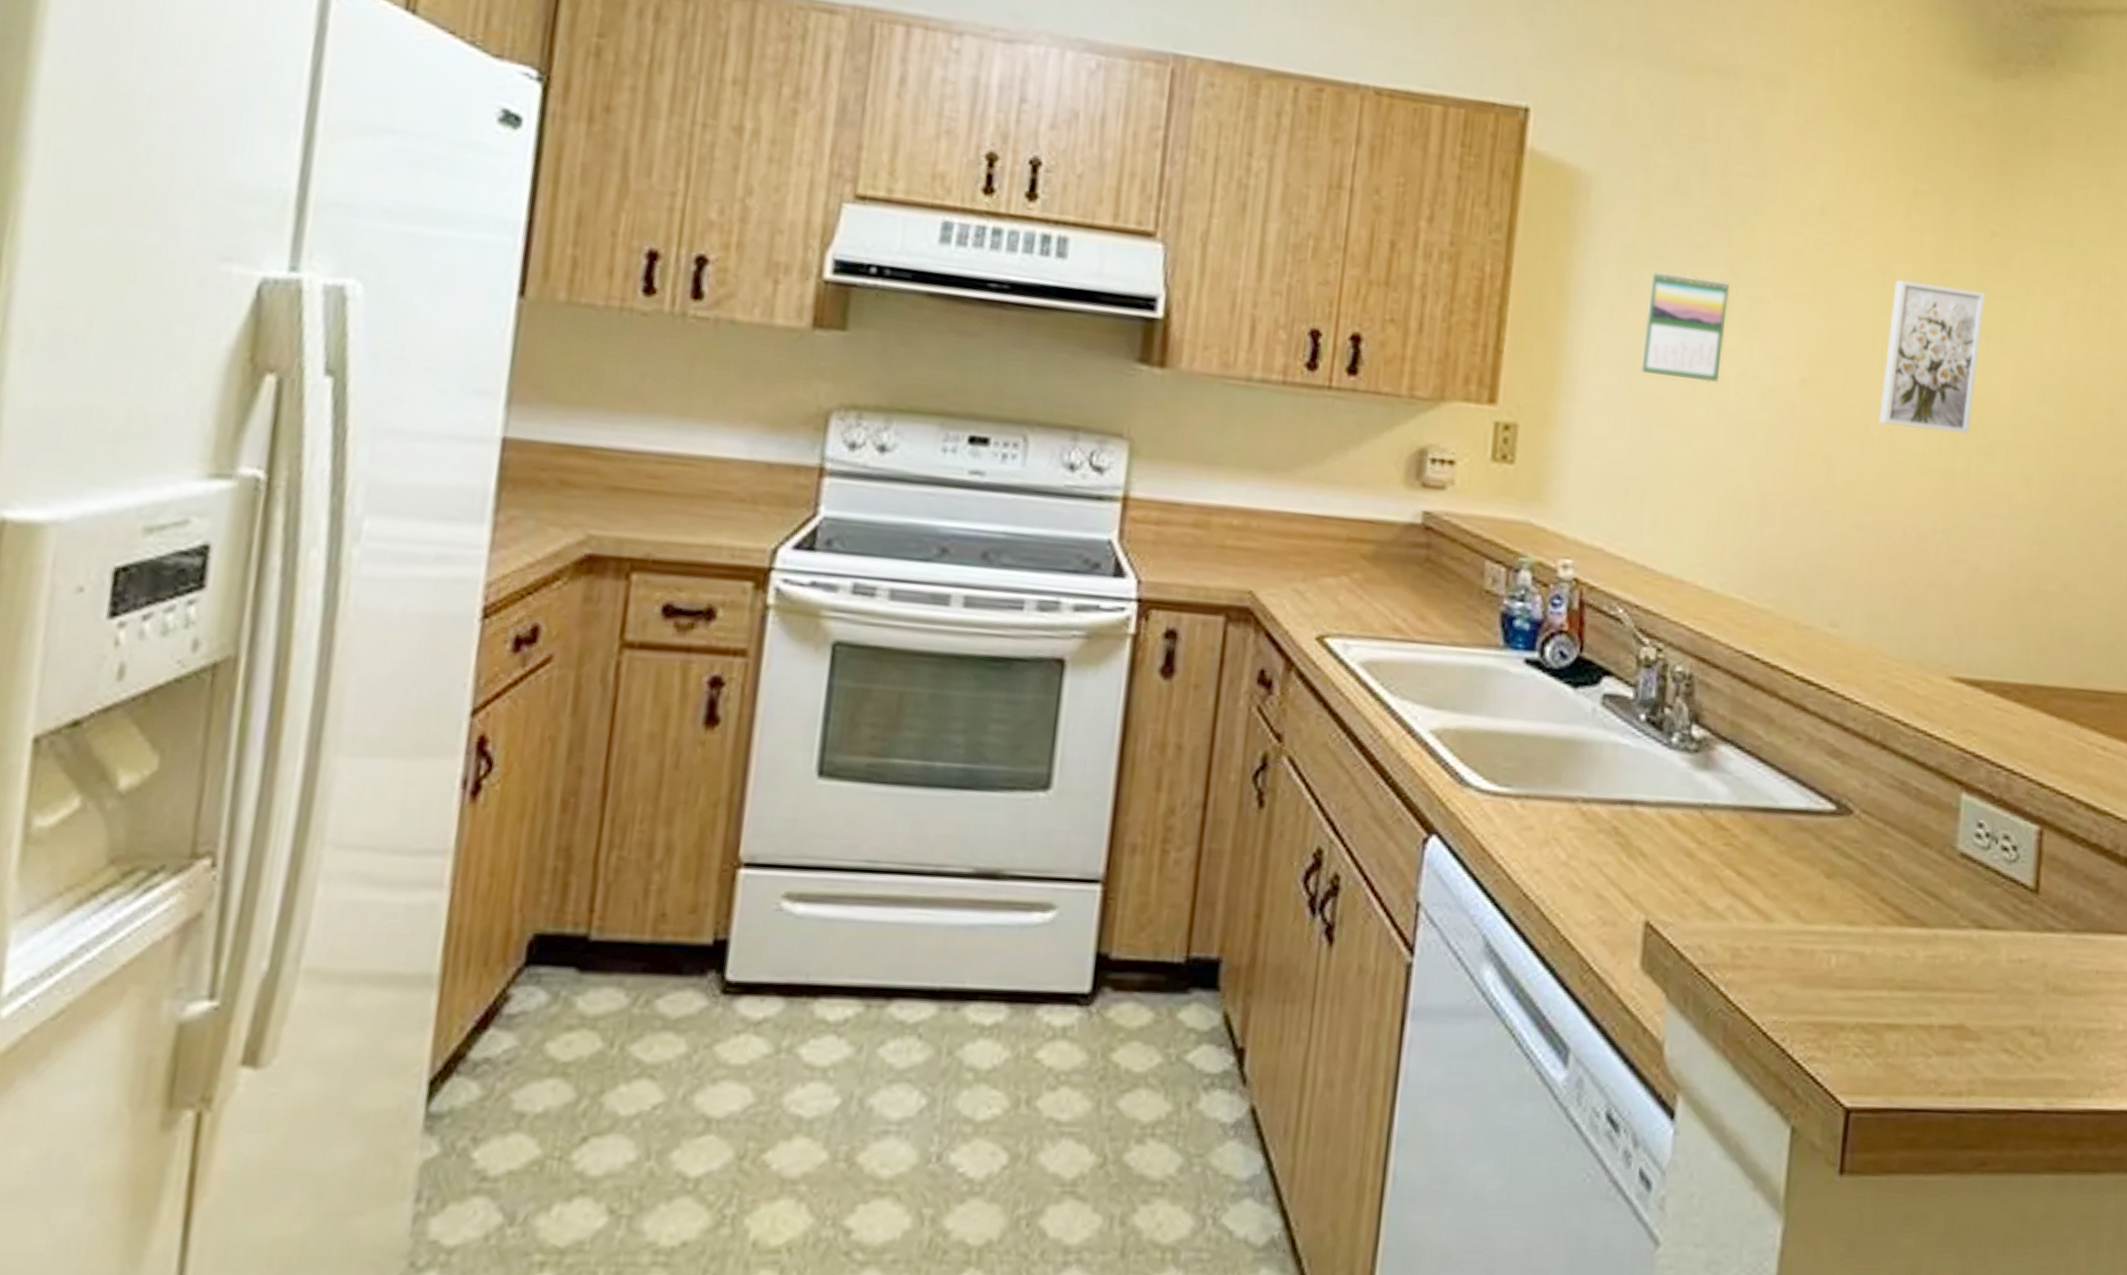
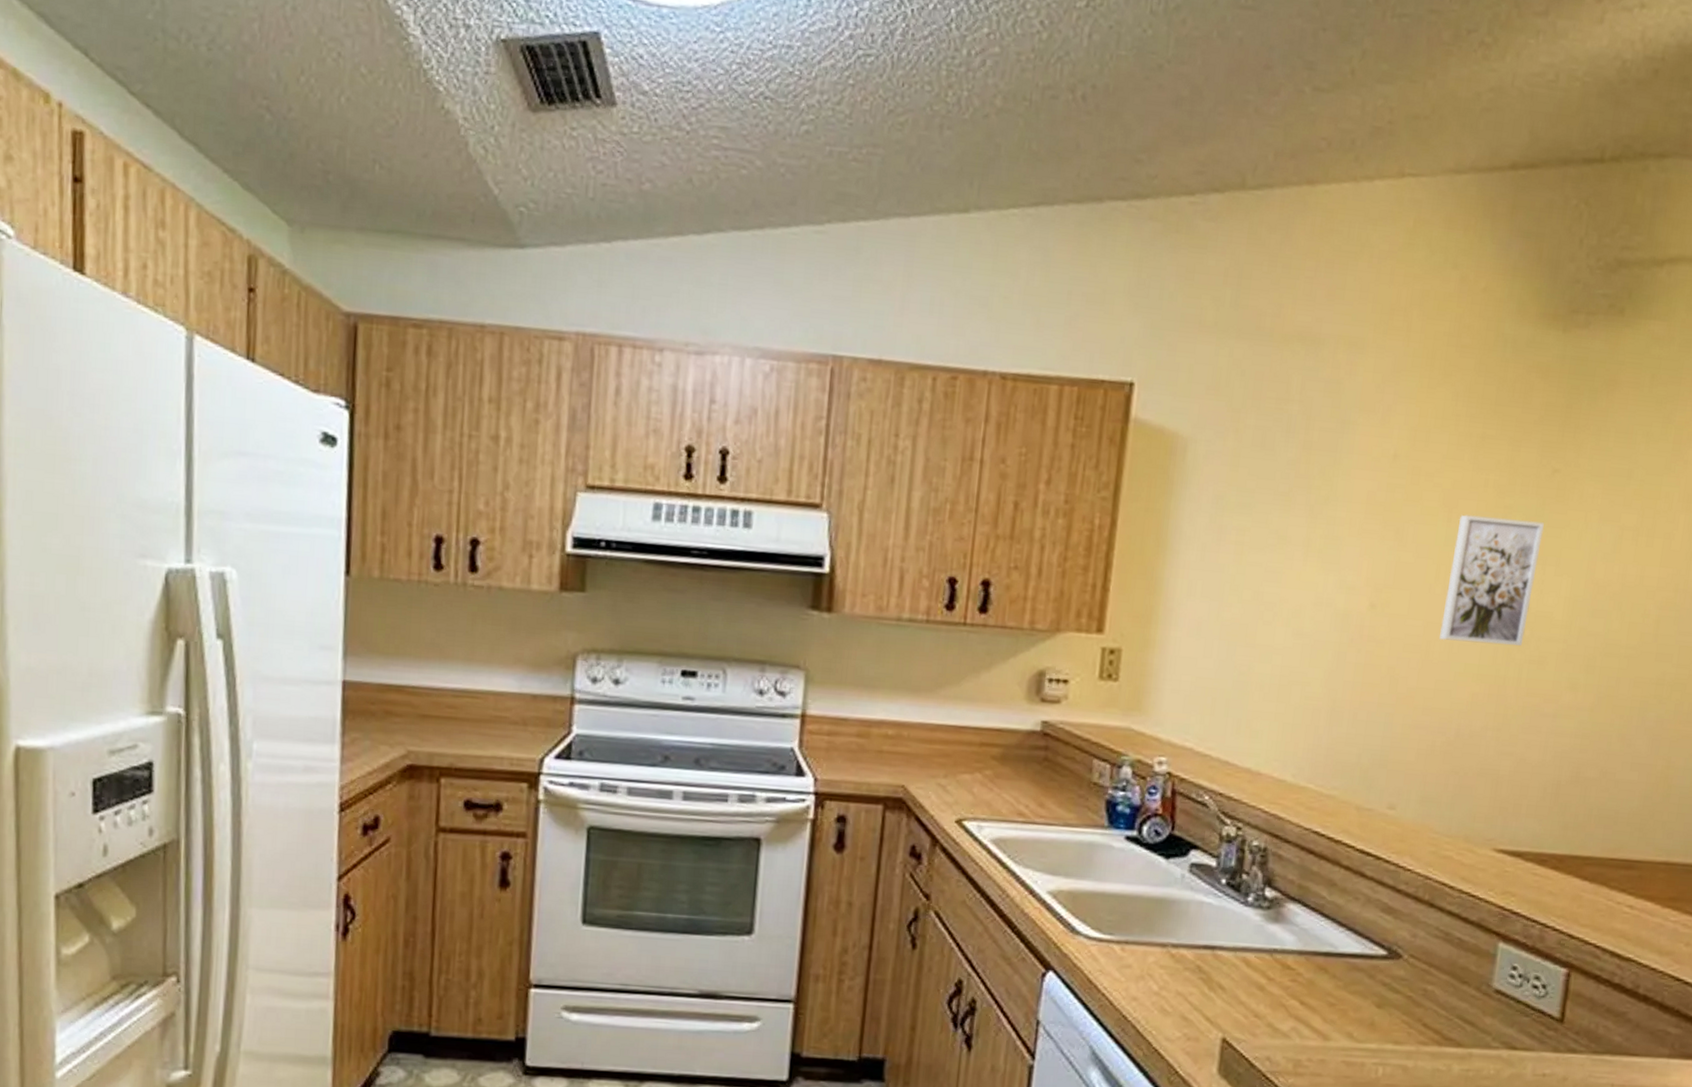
calendar: present [1639,270,1730,383] -> none [1227,517,1309,610]

